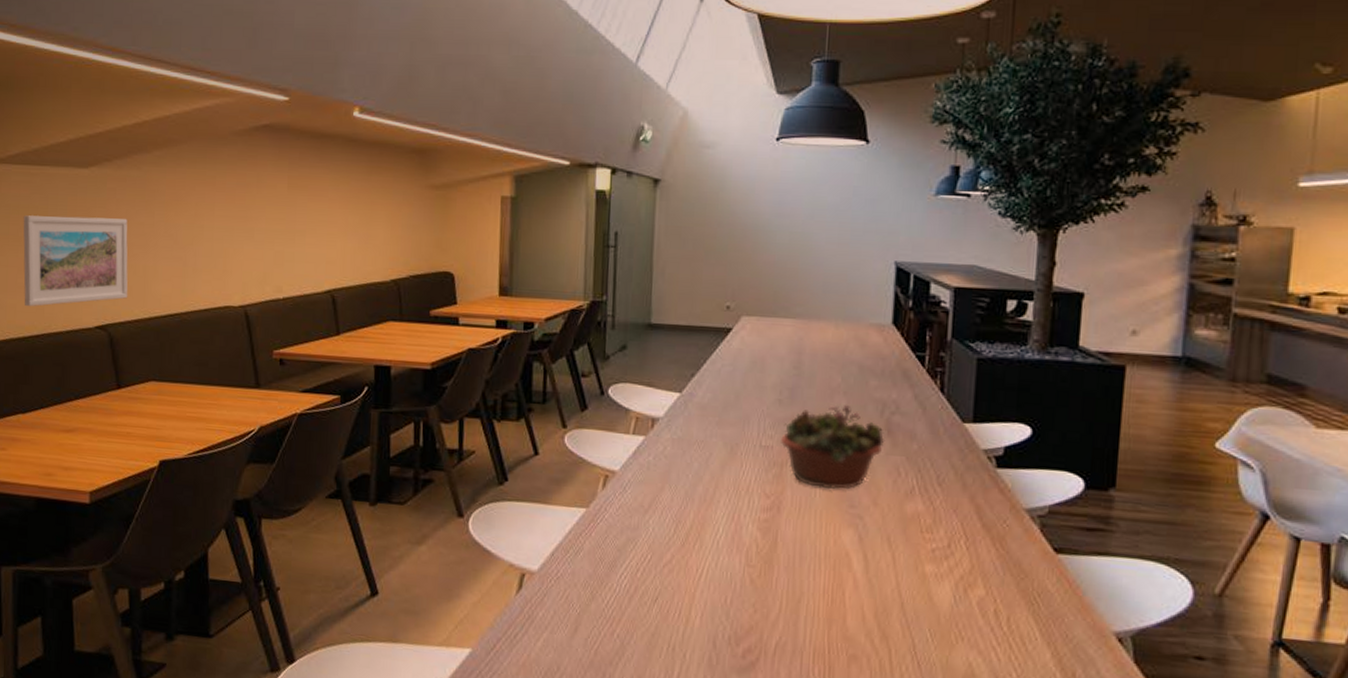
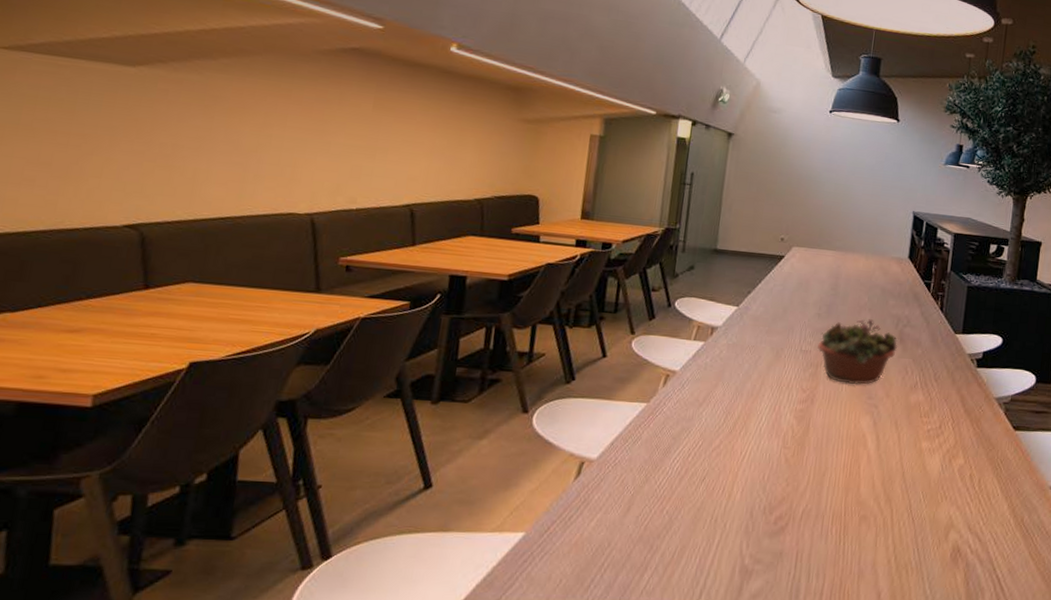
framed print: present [23,215,128,307] -> none [30,106,179,201]

